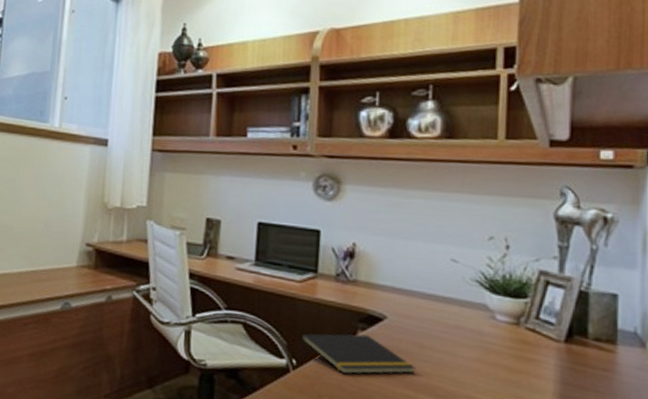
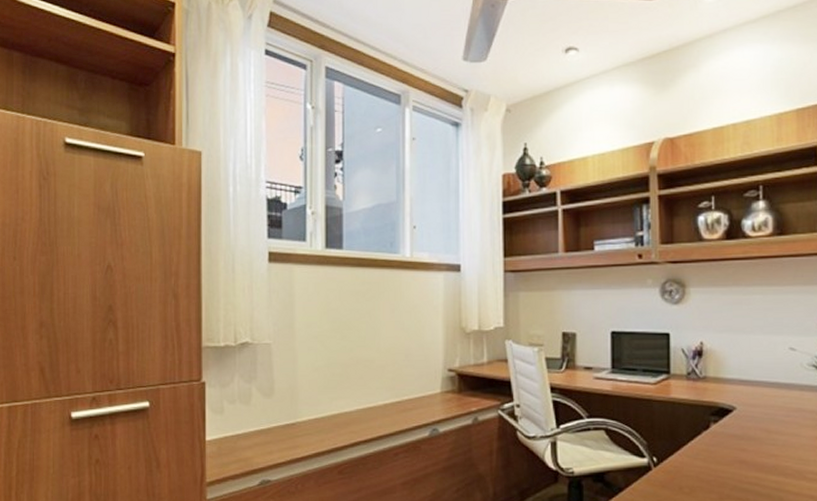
notepad: present [299,333,416,375] -> none [658,427,765,465]

